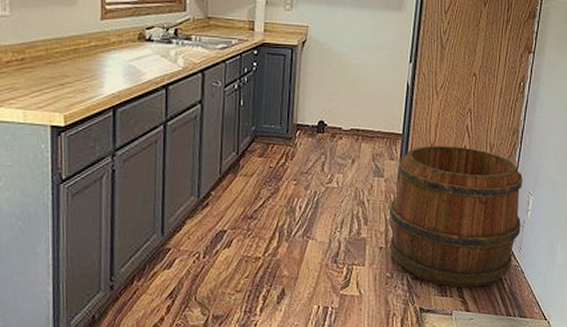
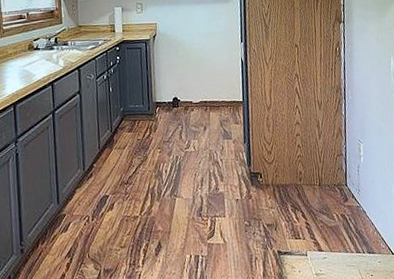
barrel: present [390,146,523,288] -> none [240,107,357,231]

